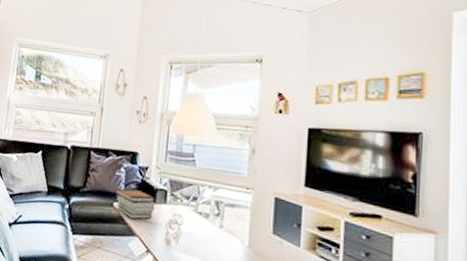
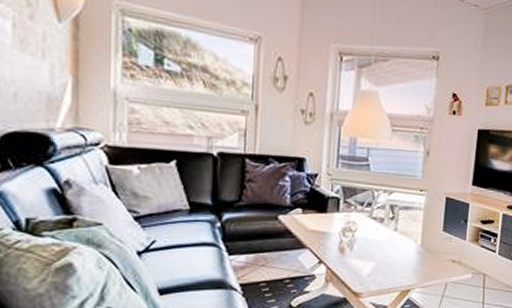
book stack: present [115,188,155,219] -> none [280,198,327,232]

